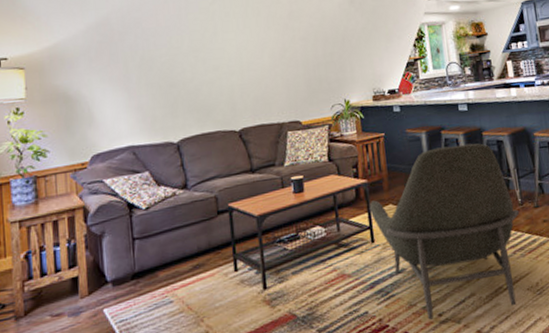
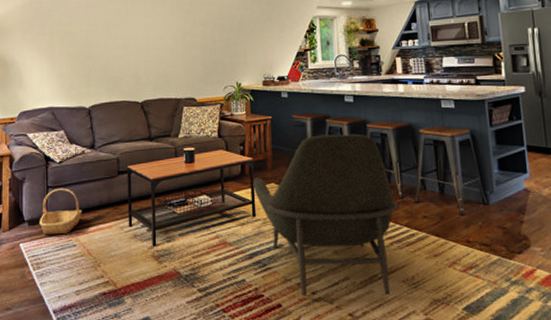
basket: none [126,237,178,295] -> present [39,188,82,235]

